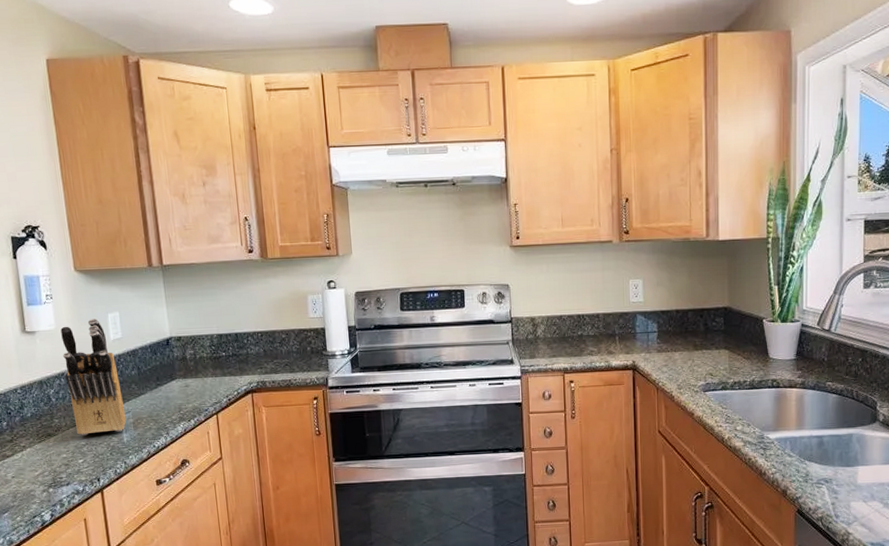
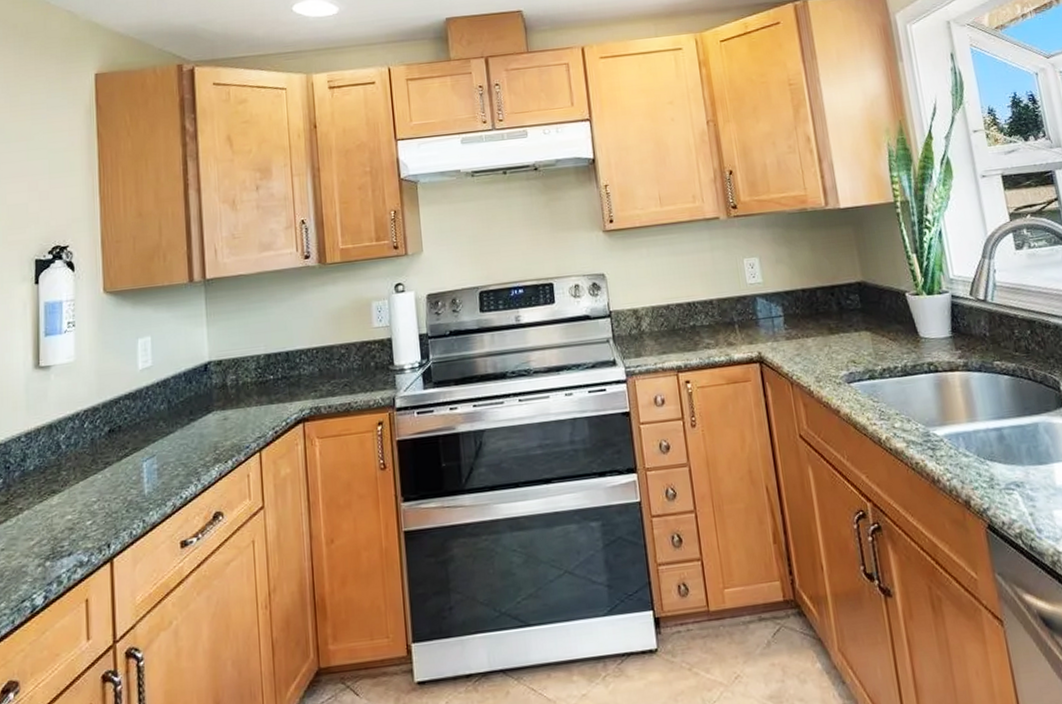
knife block: present [60,319,127,436] -> none [80,346,150,490]

